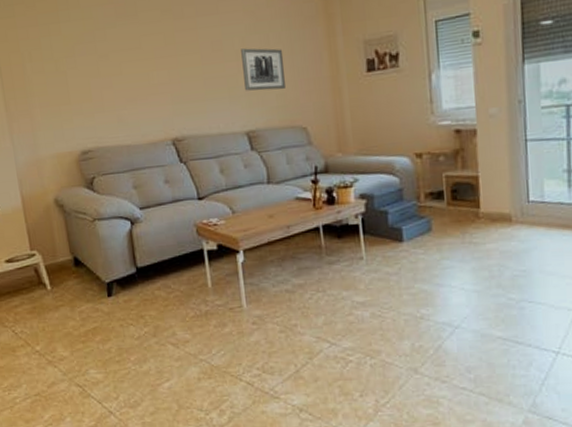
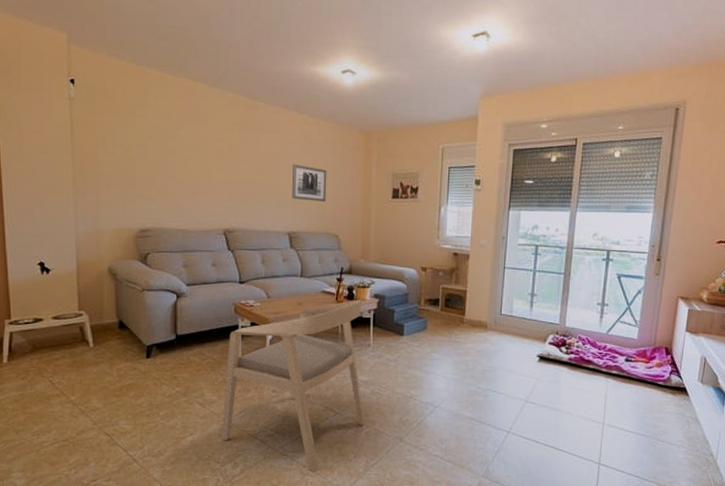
armchair: none [195,203,368,417] -> present [222,300,365,472]

